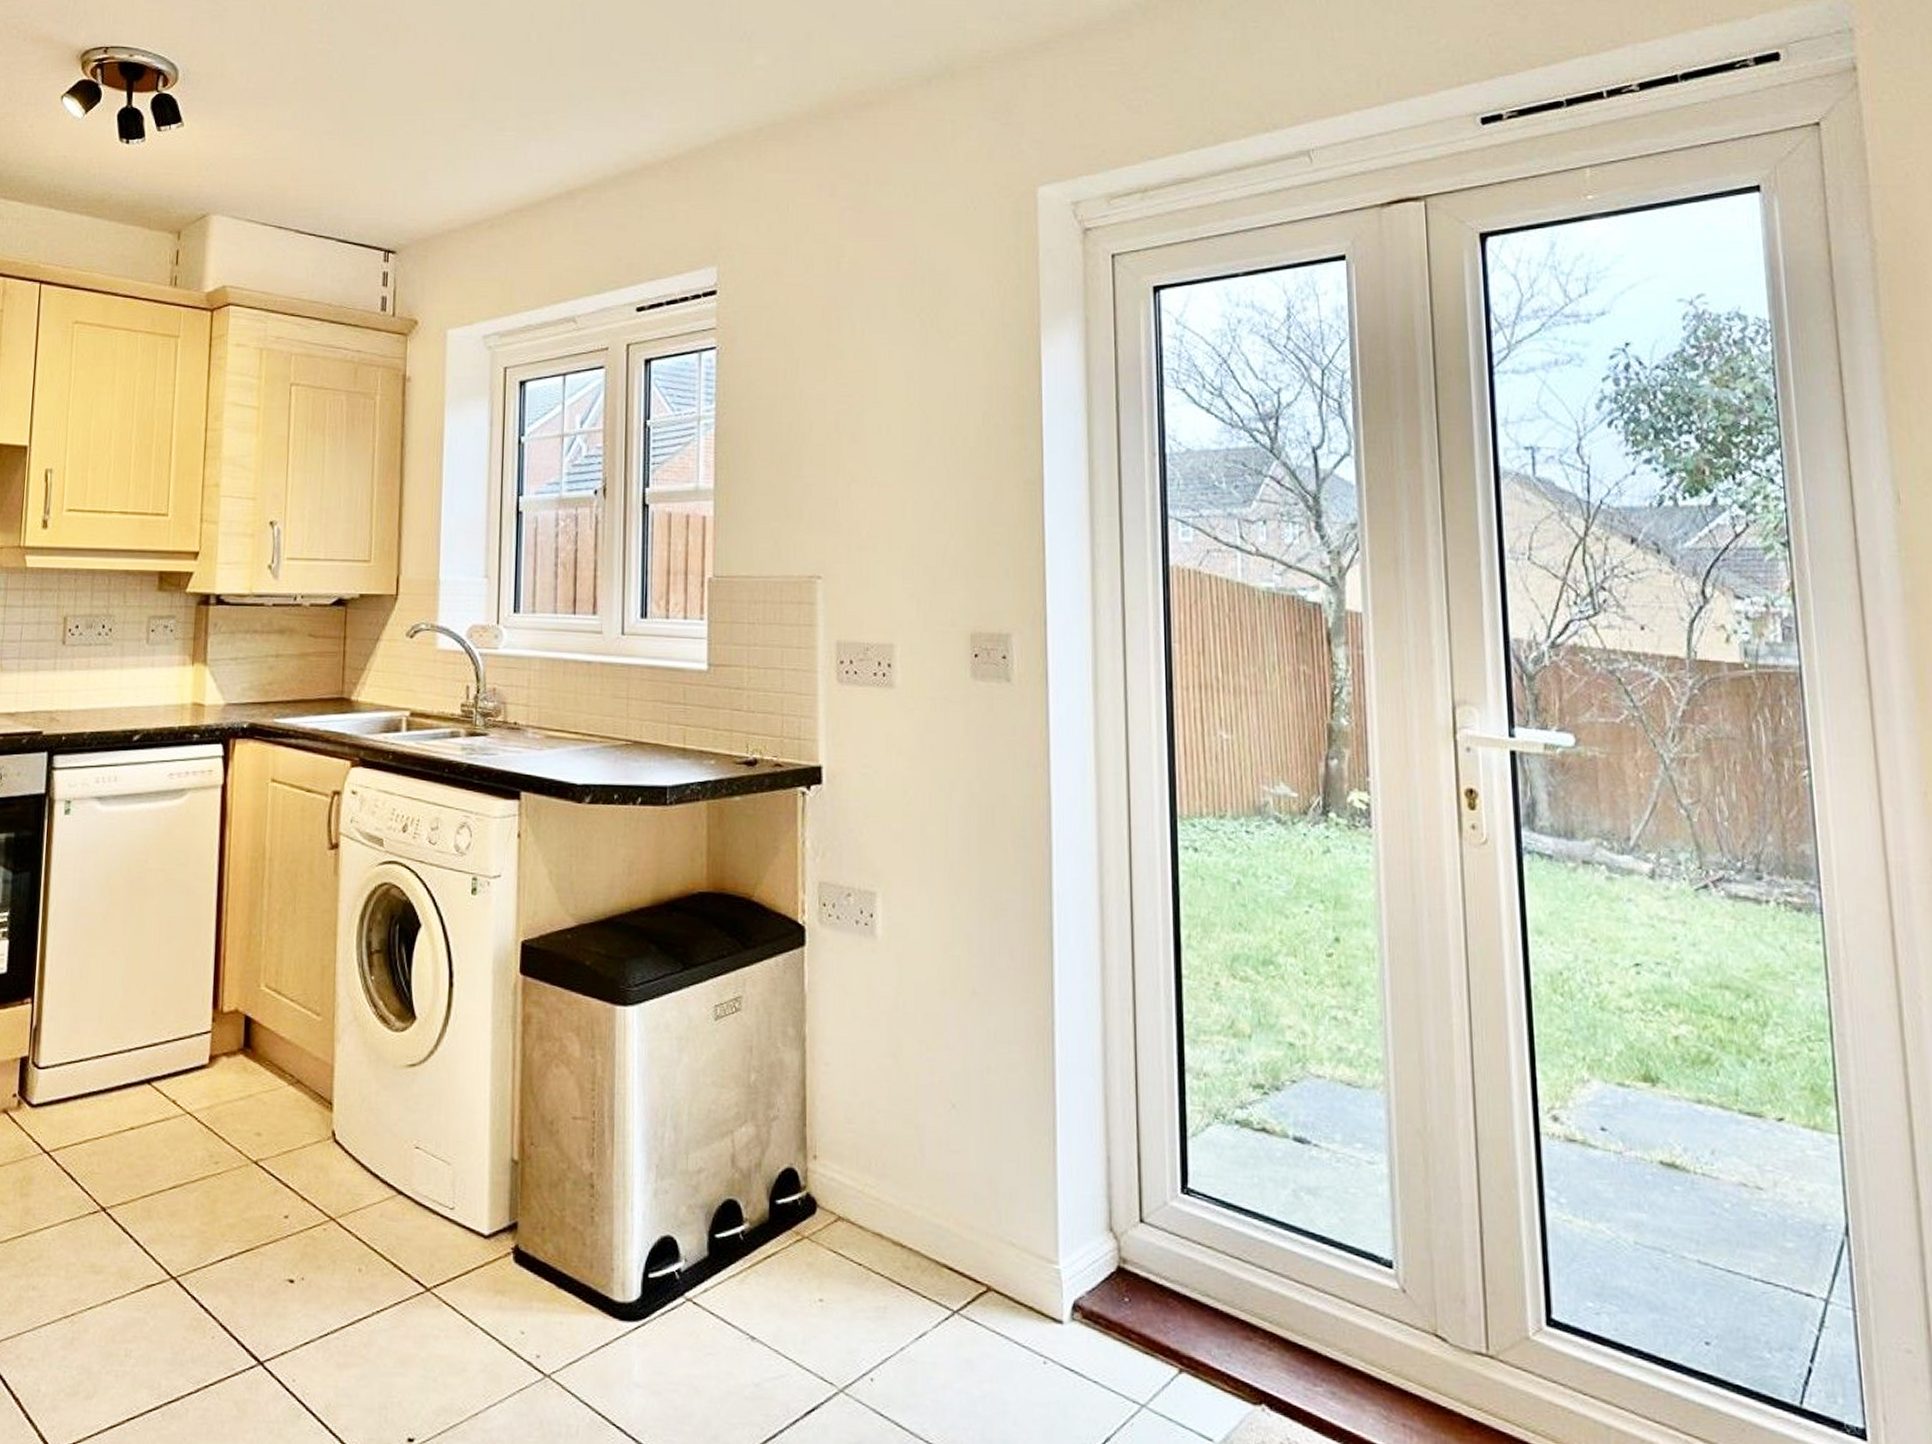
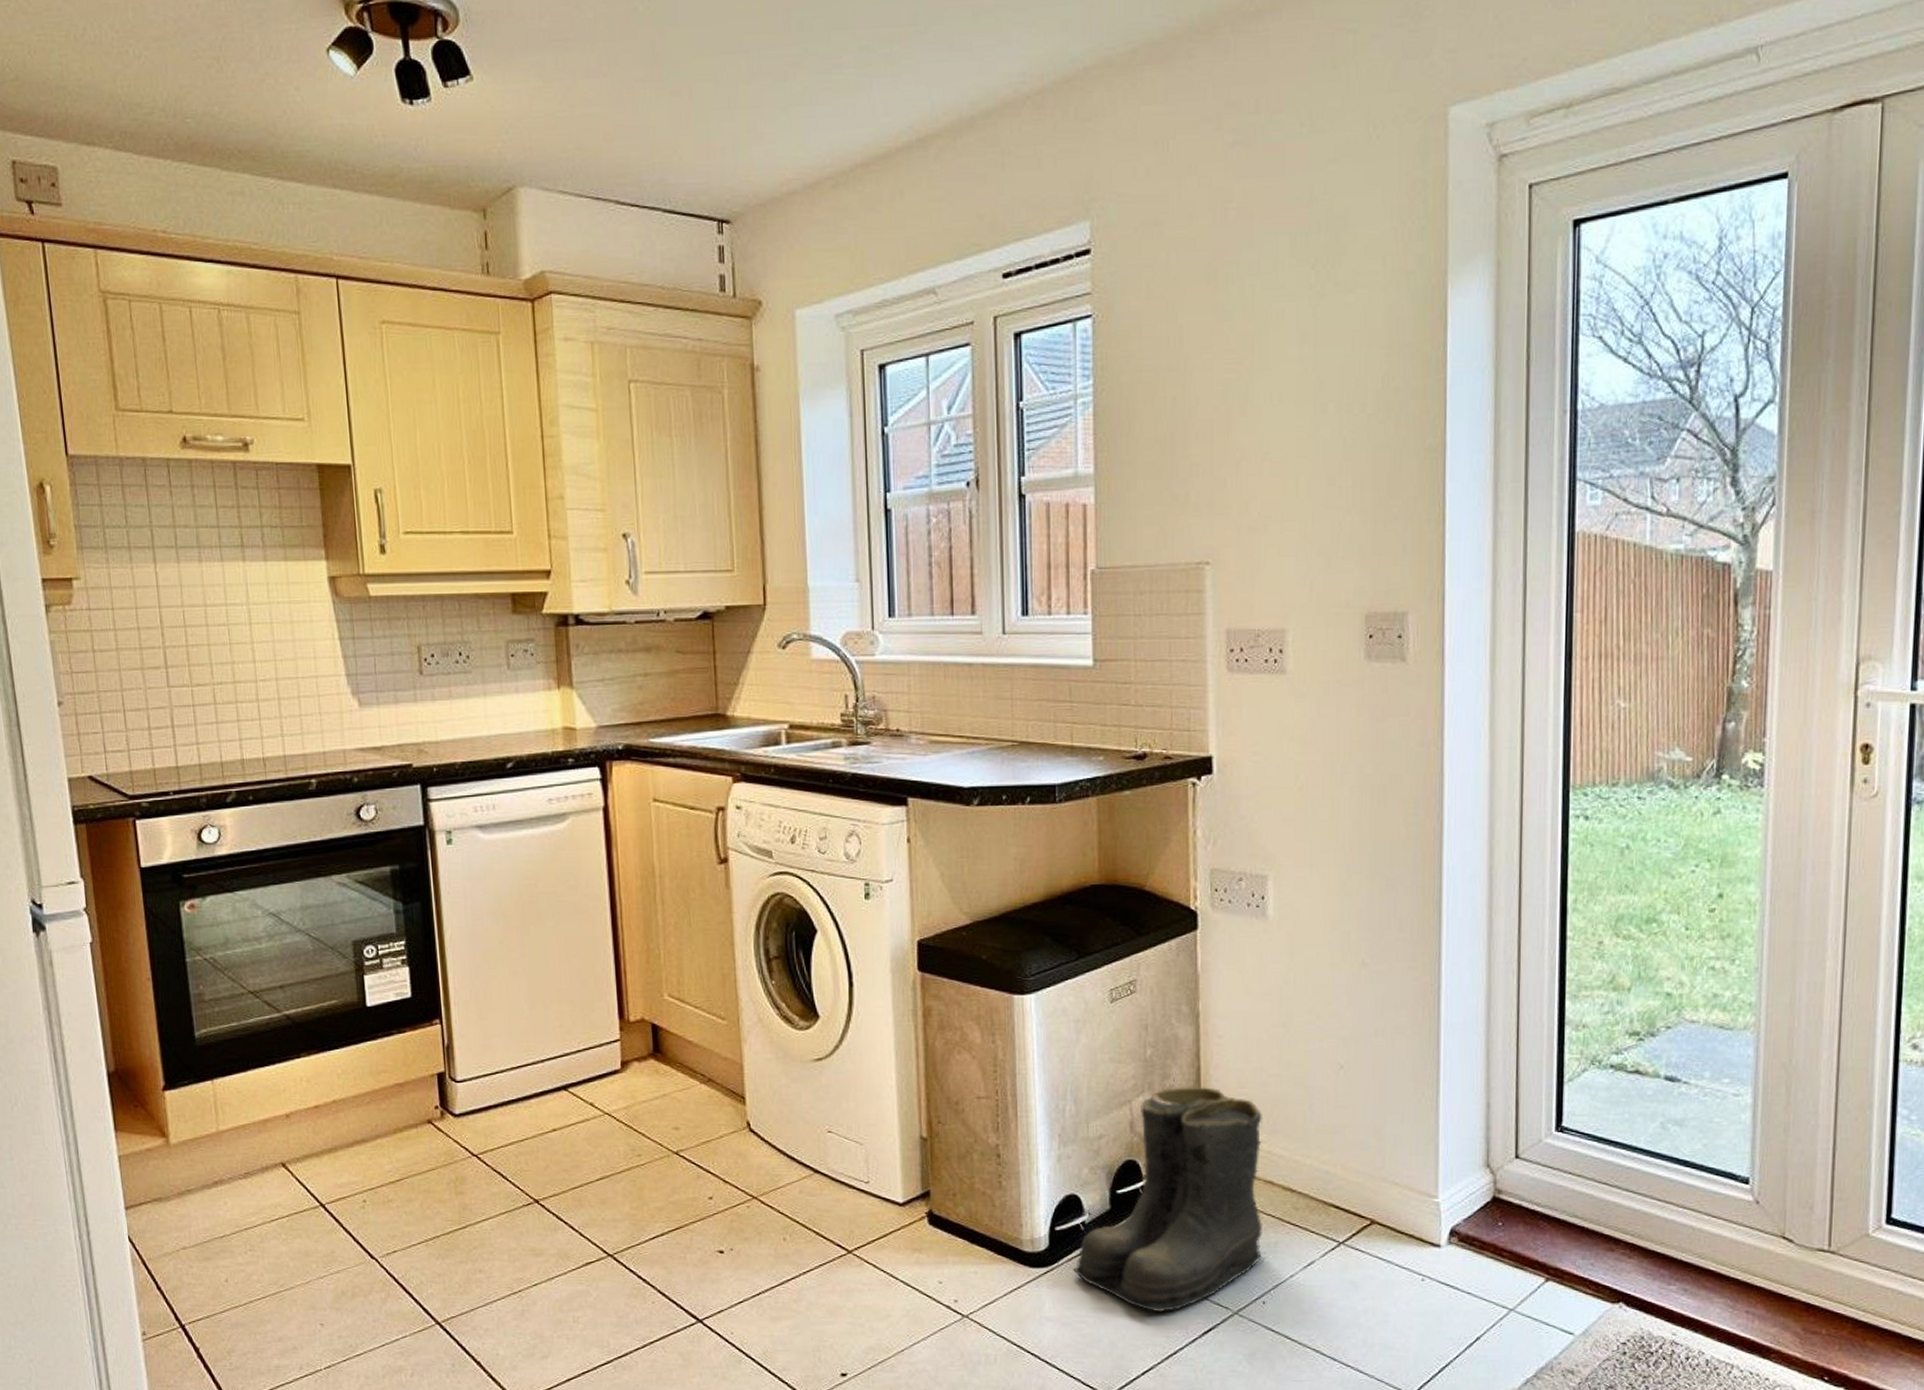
boots: none [666,1117,876,1385] -> present [1073,1086,1267,1313]

